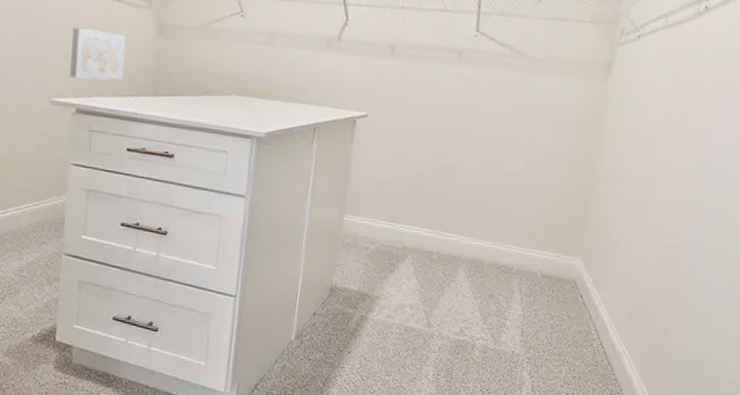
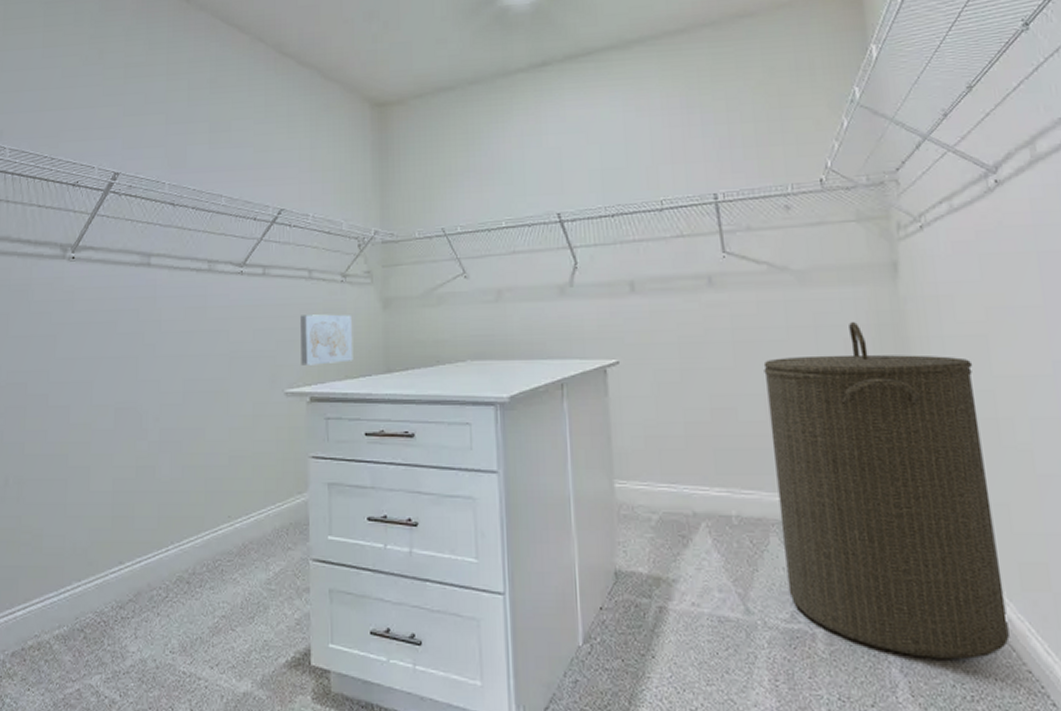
laundry hamper: none [463,107,644,369] -> present [763,321,1010,660]

